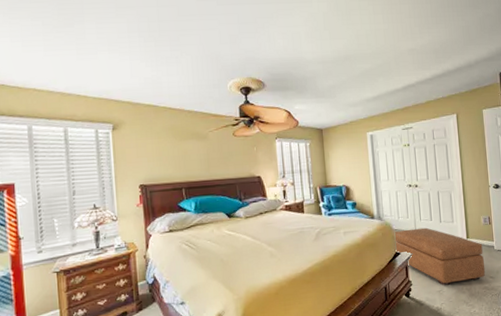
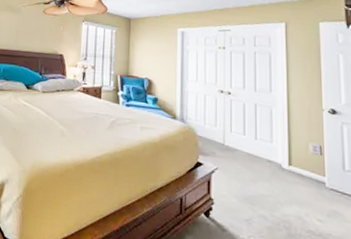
ottoman: present [393,227,485,285] -> none [196,138,312,219]

